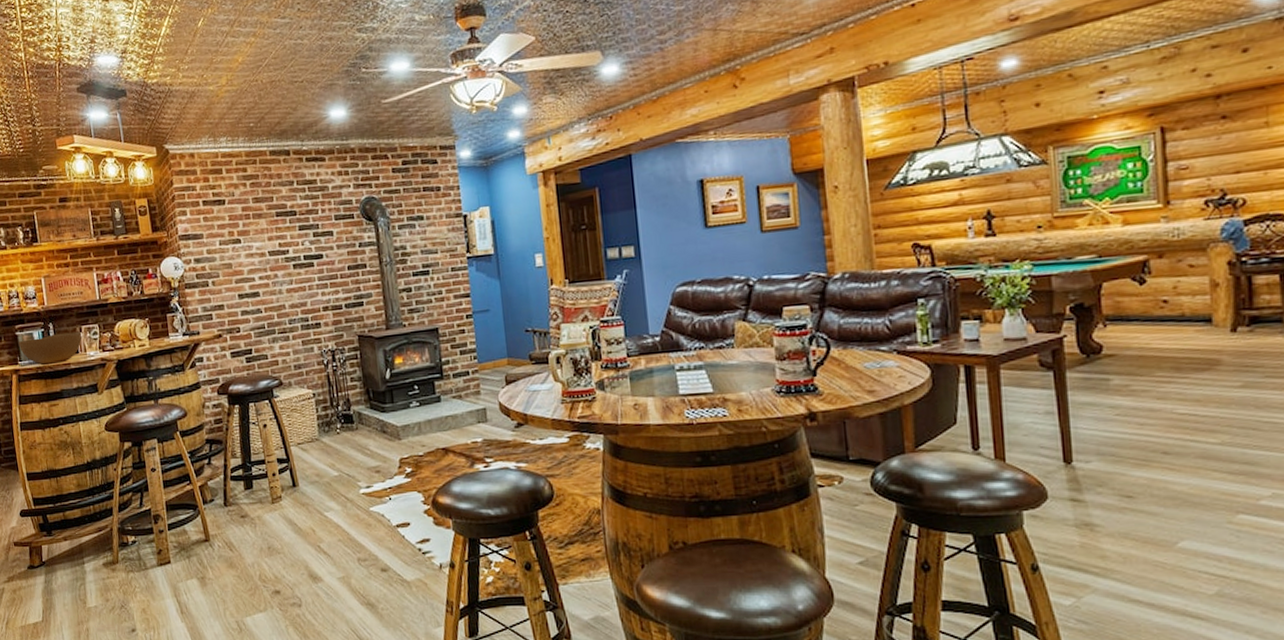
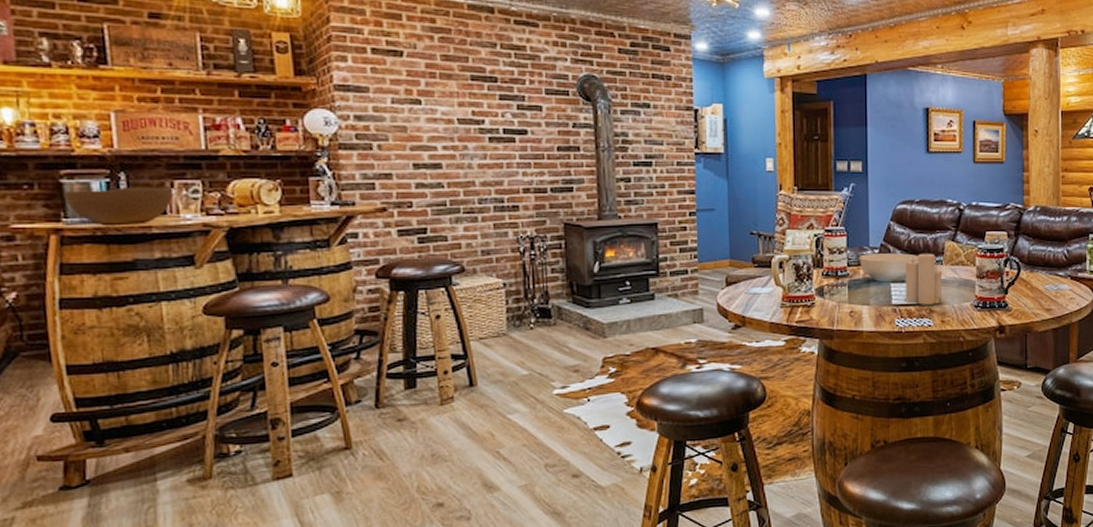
bowl: none [638,338,707,372] -> present [859,253,920,283]
candle: none [691,335,739,394] -> present [905,251,944,305]

